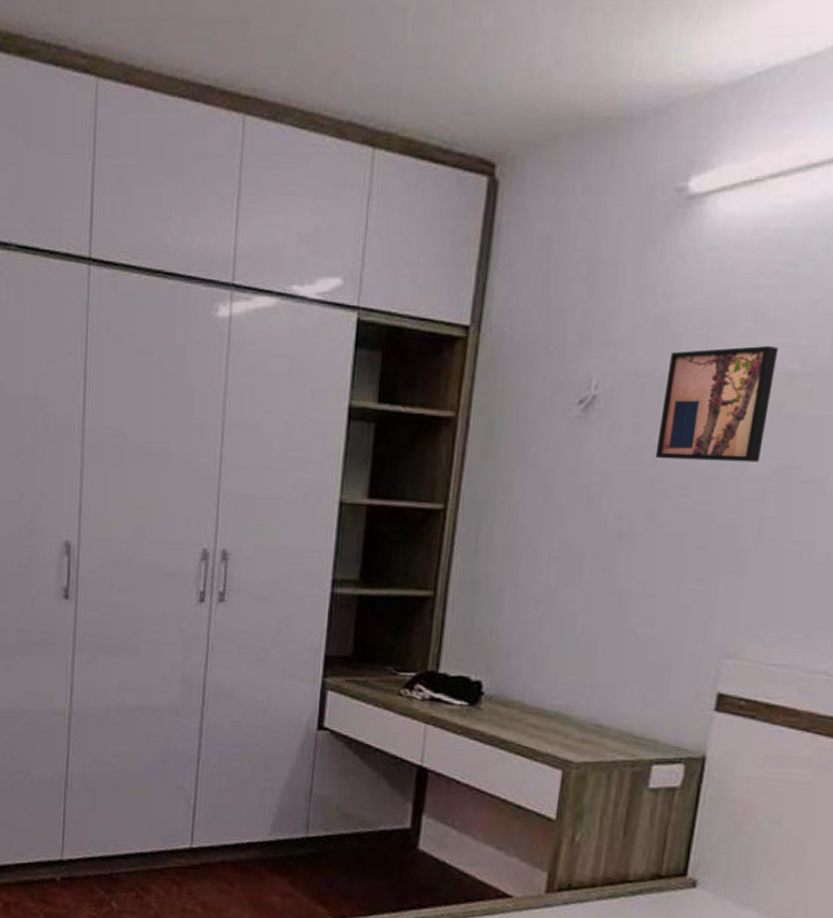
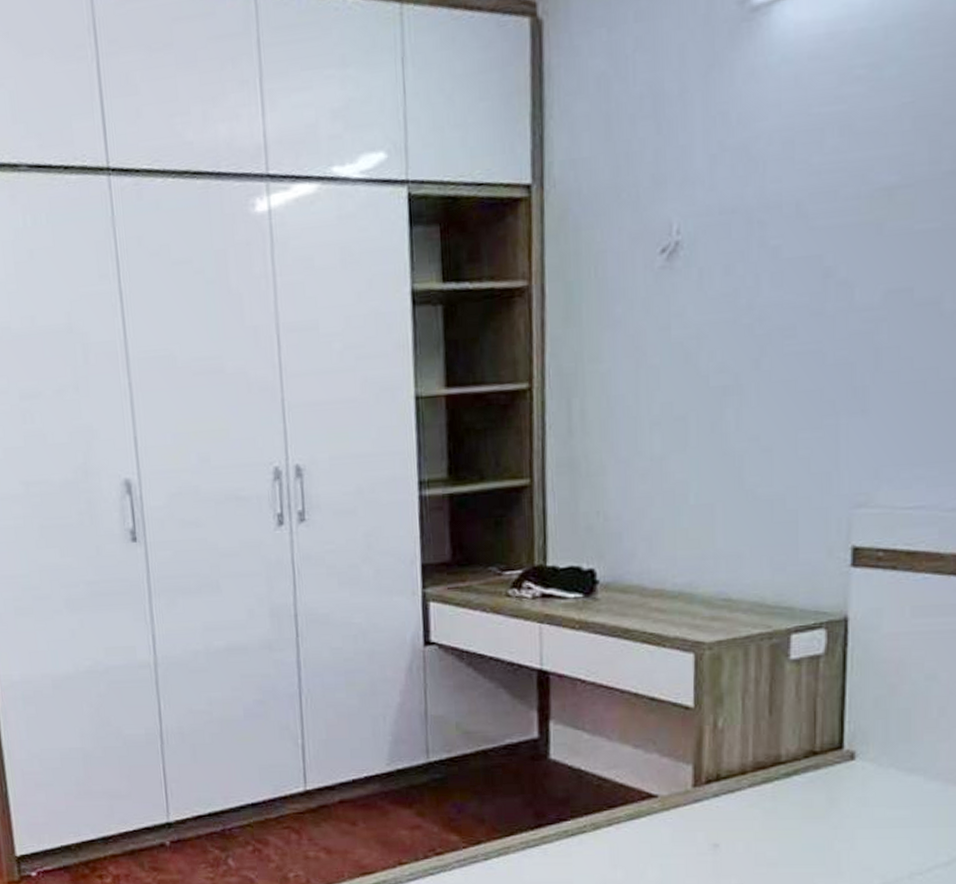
wall art: present [655,345,779,463] -> none [751,160,873,301]

